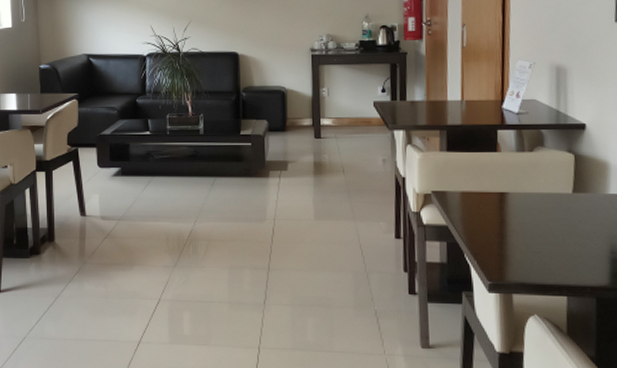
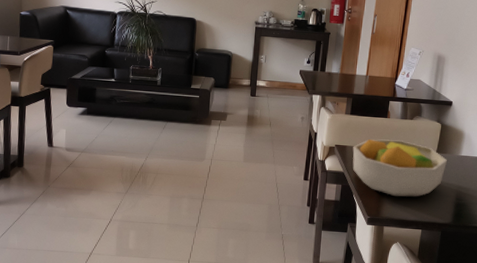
fruit bowl: none [455,180,591,254] -> present [352,139,448,197]

